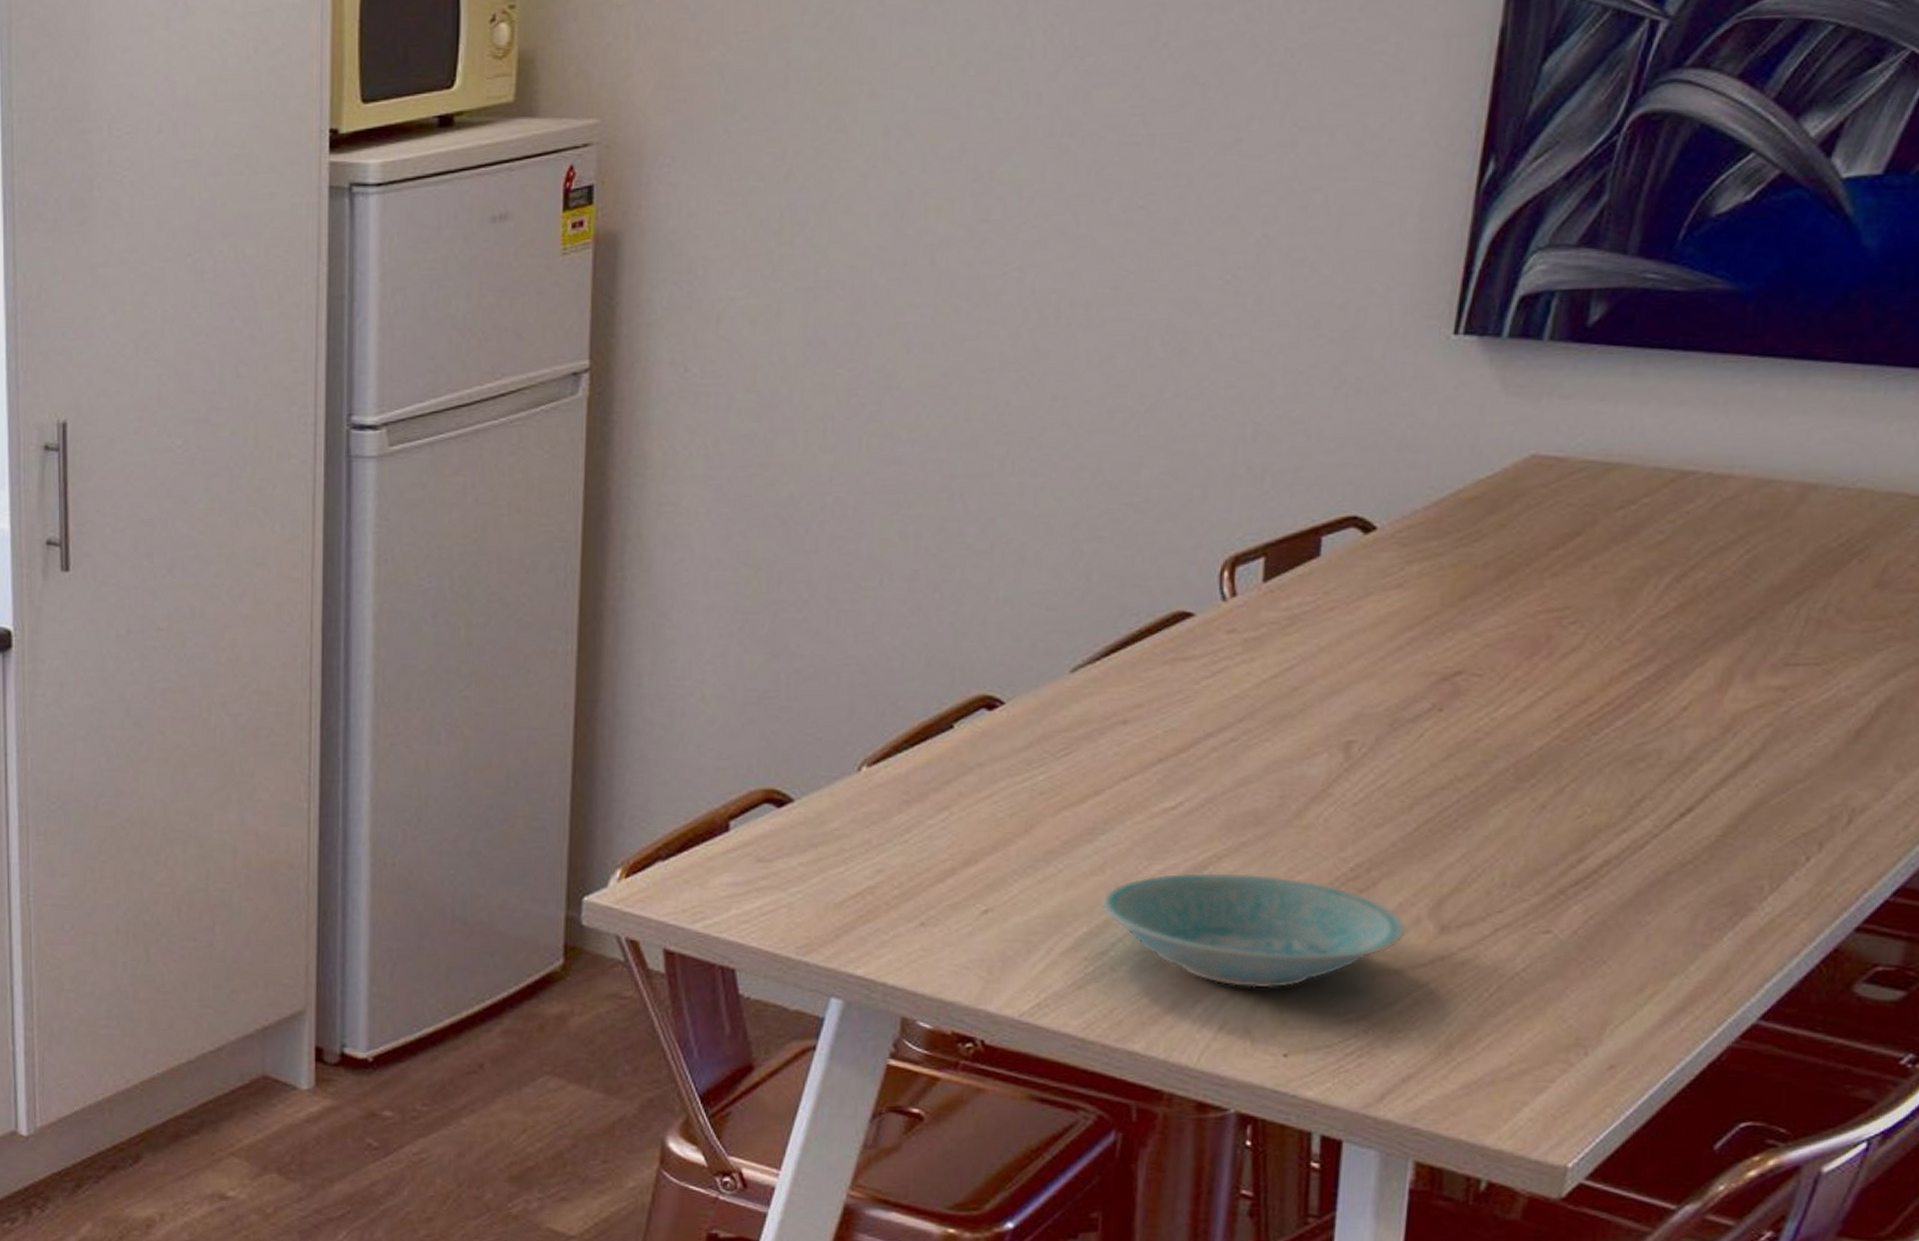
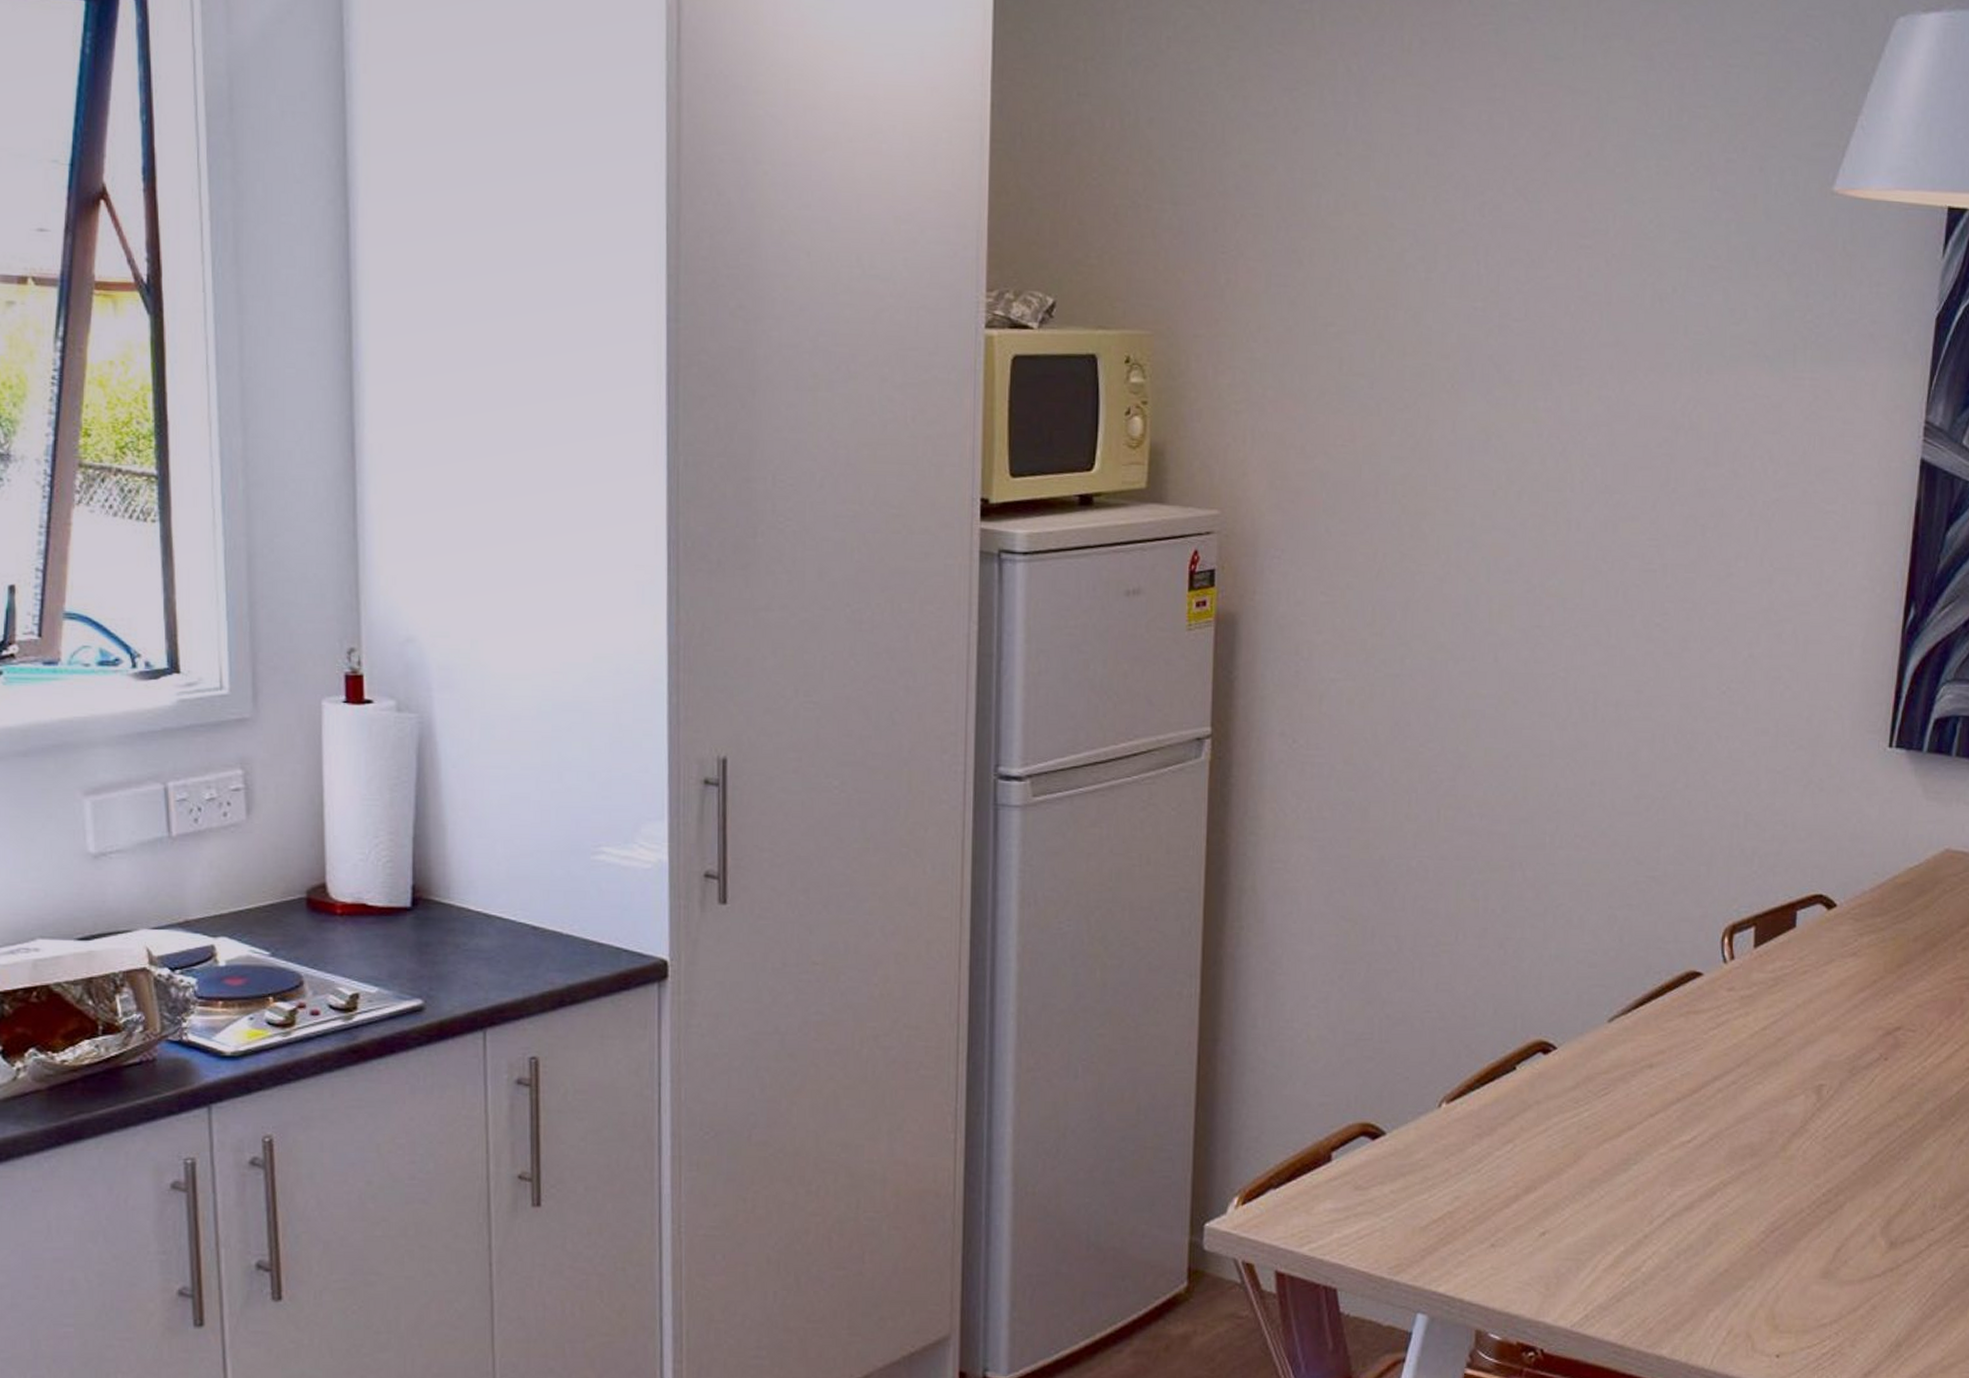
bowl: present [1101,872,1406,988] -> none [1634,1197,1865,1298]

